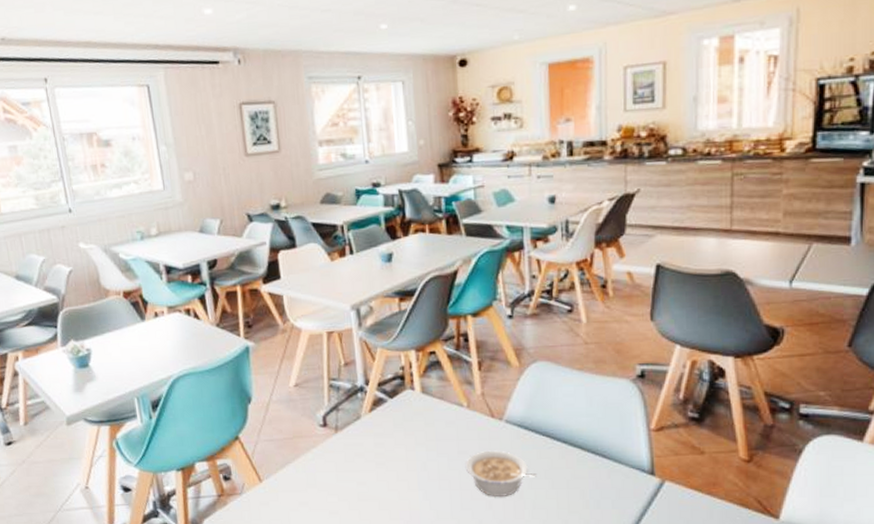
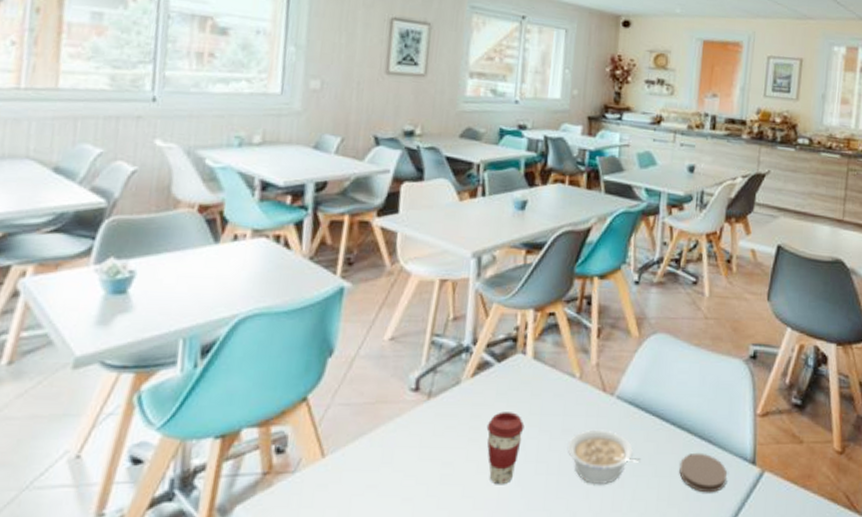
coffee cup: none [390,439,424,500] -> present [486,412,525,485]
coaster: none [576,466,626,502] -> present [679,452,728,493]

